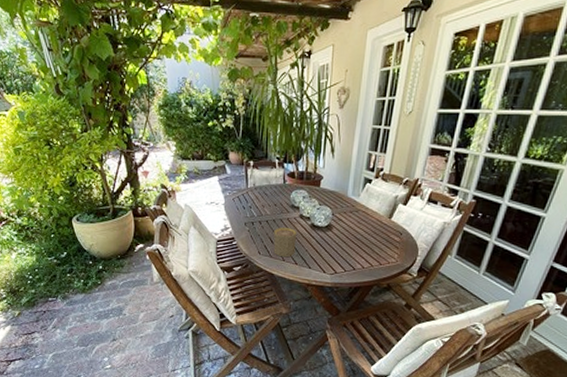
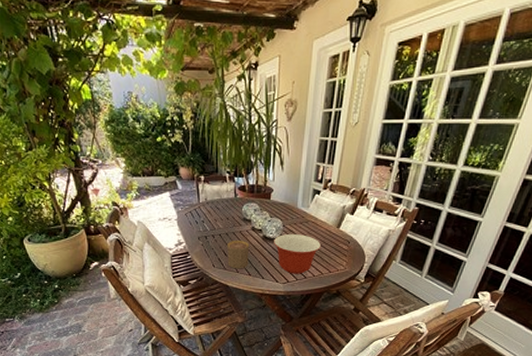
mixing bowl: none [322,223,371,265] -> present [274,234,321,274]

